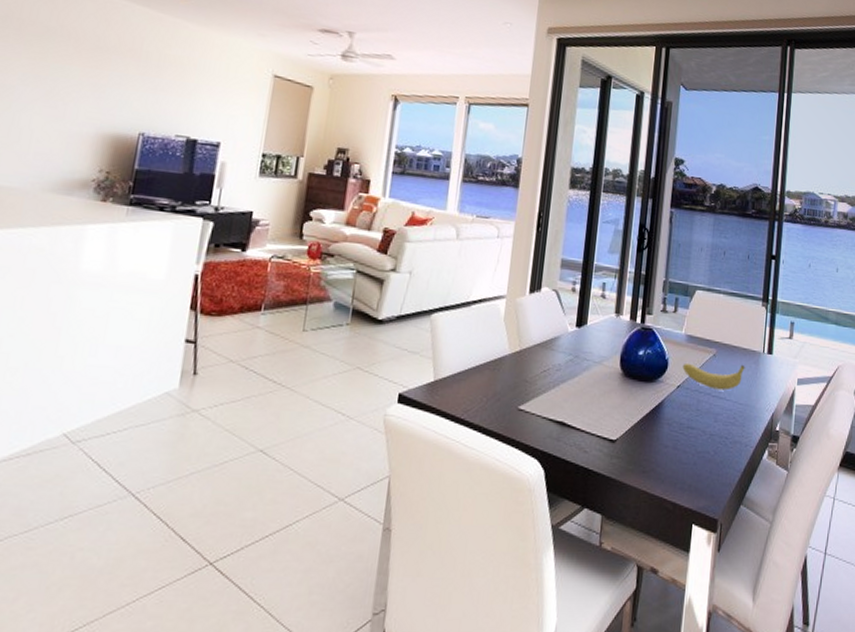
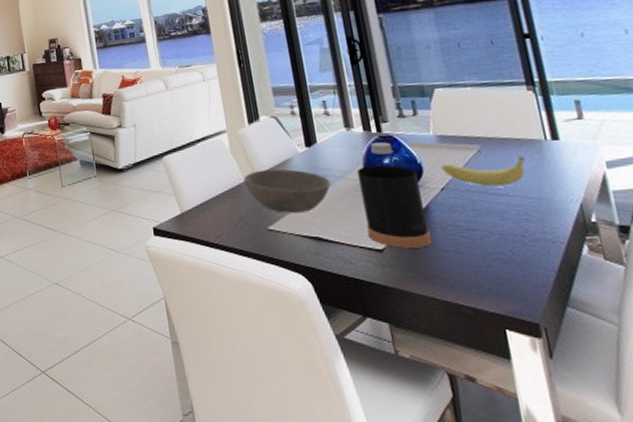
bowl: none [508,344,589,395] -> present [243,169,331,213]
bottle: none [606,333,662,441] -> present [357,142,432,248]

